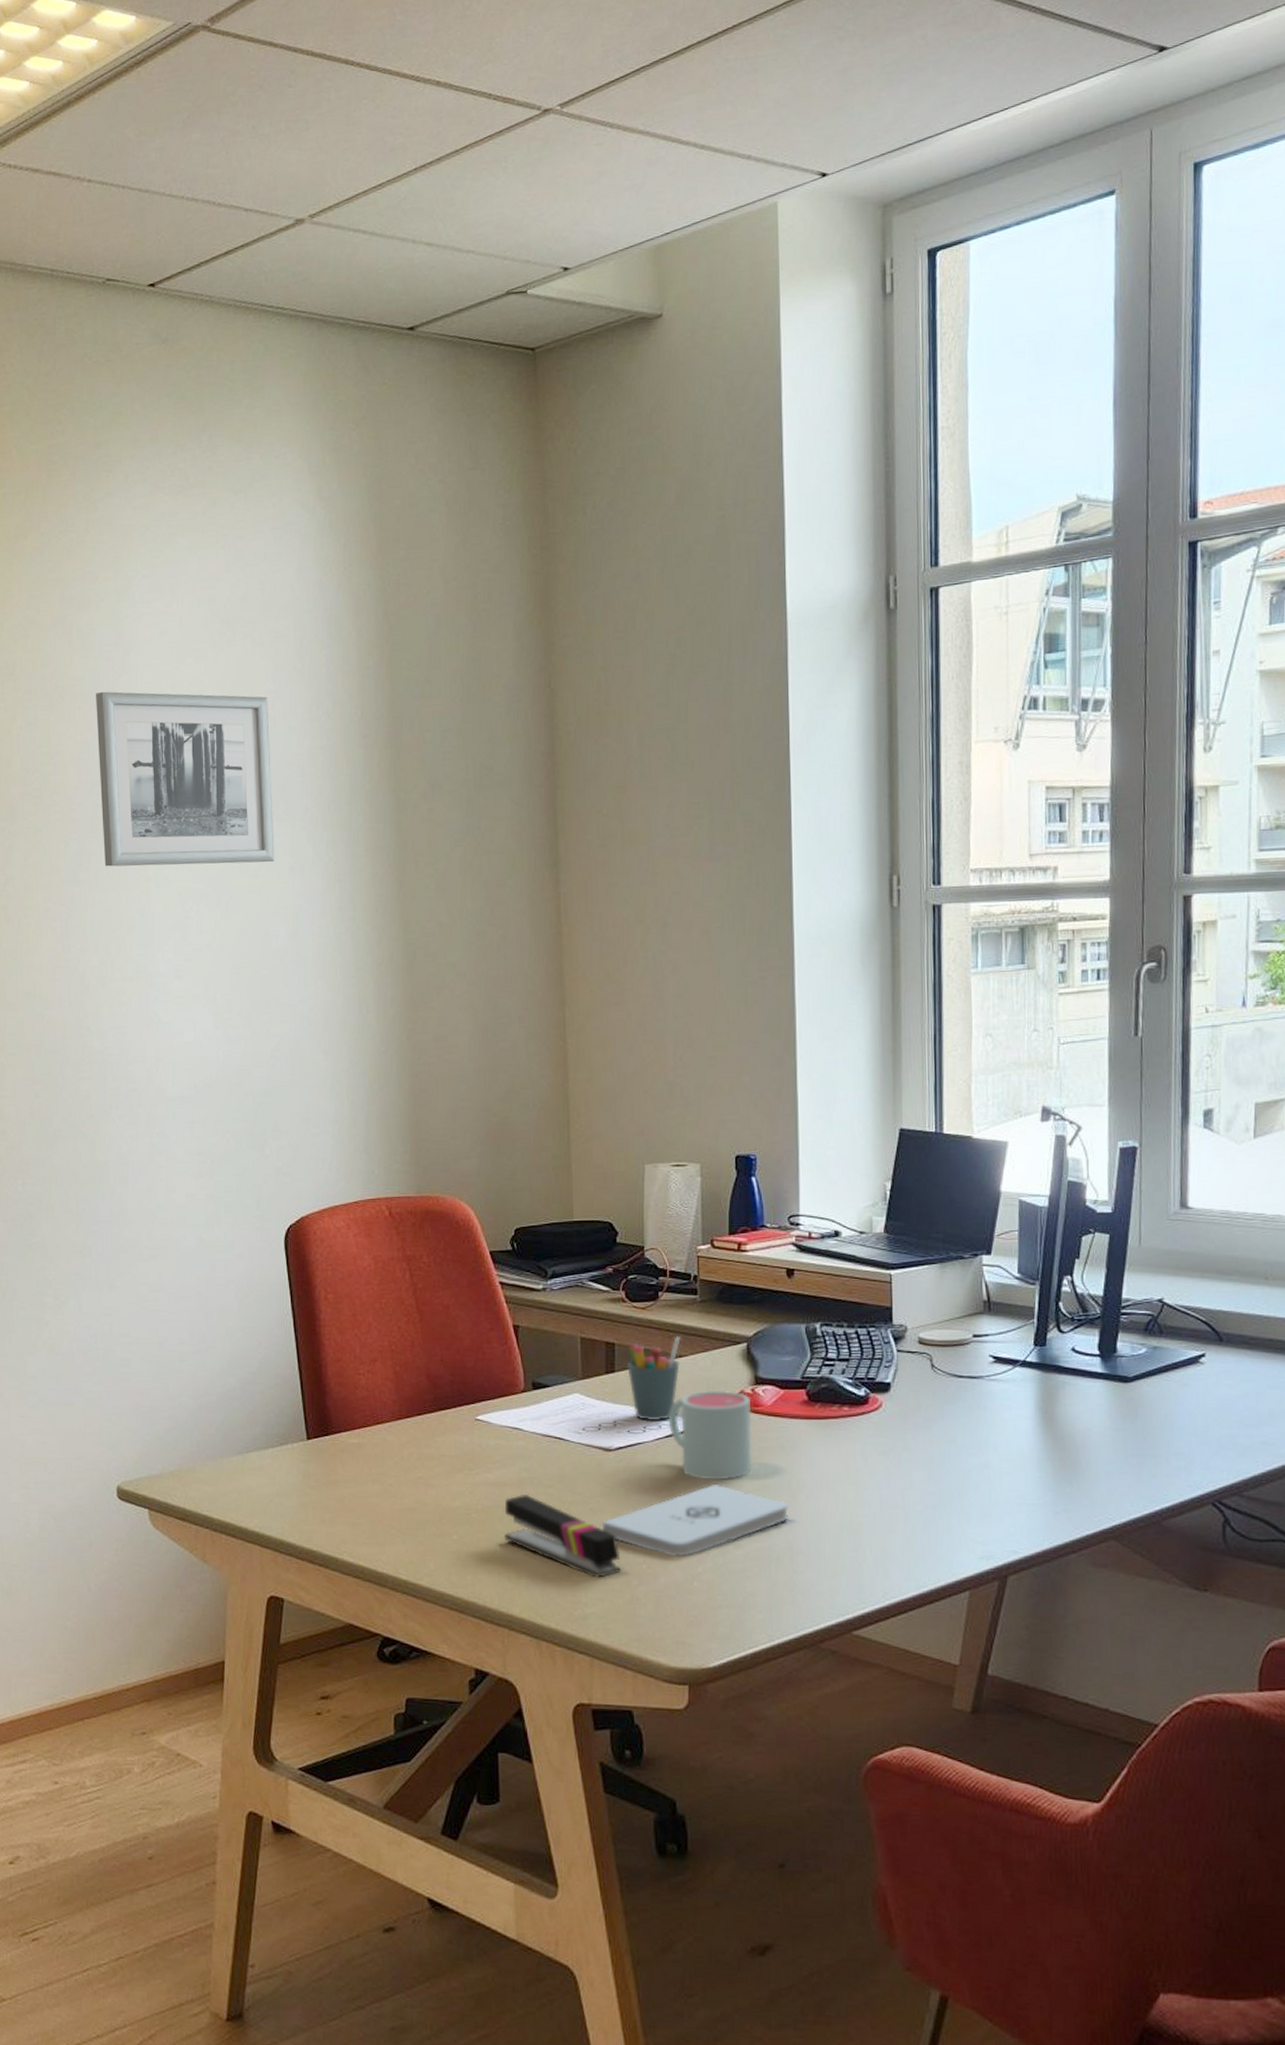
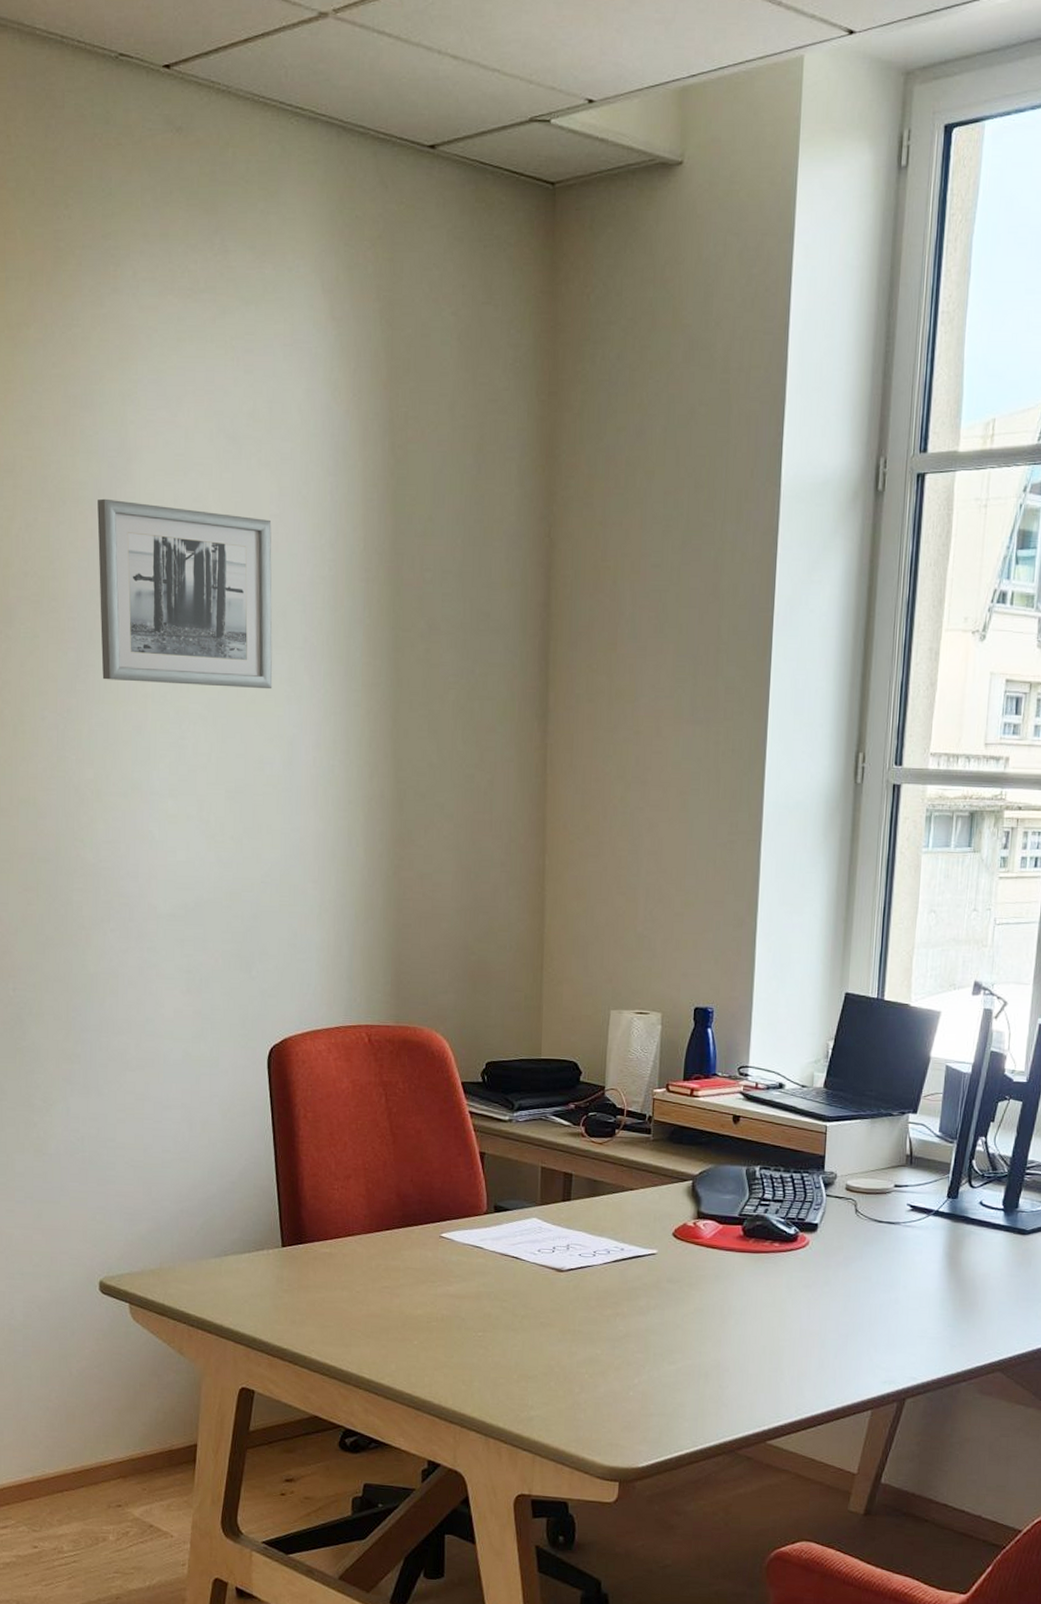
stapler: present [505,1495,622,1578] -> none [461,1307,566,1385]
notepad: present [600,1483,789,1557] -> none [549,1305,720,1369]
pen holder: present [627,1337,681,1422] -> none [582,1171,633,1247]
mug: present [668,1390,752,1481] -> none [616,1222,692,1304]

